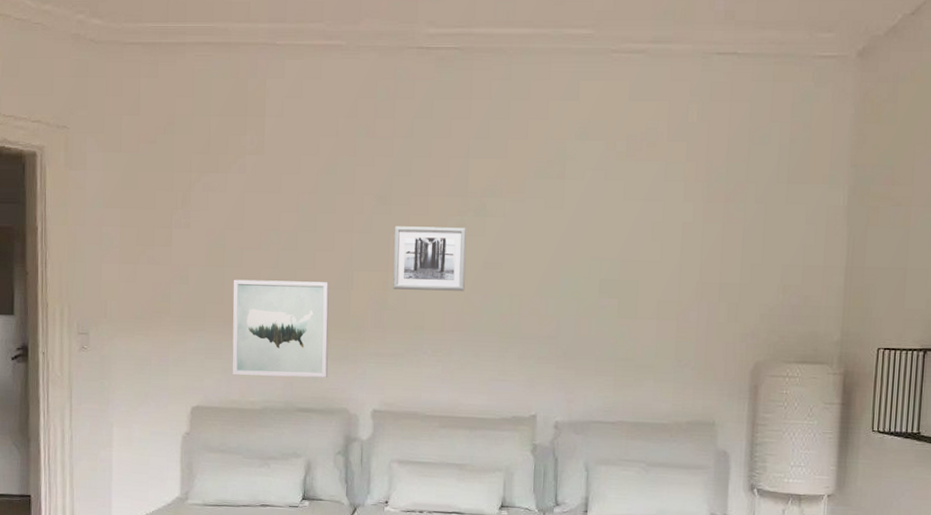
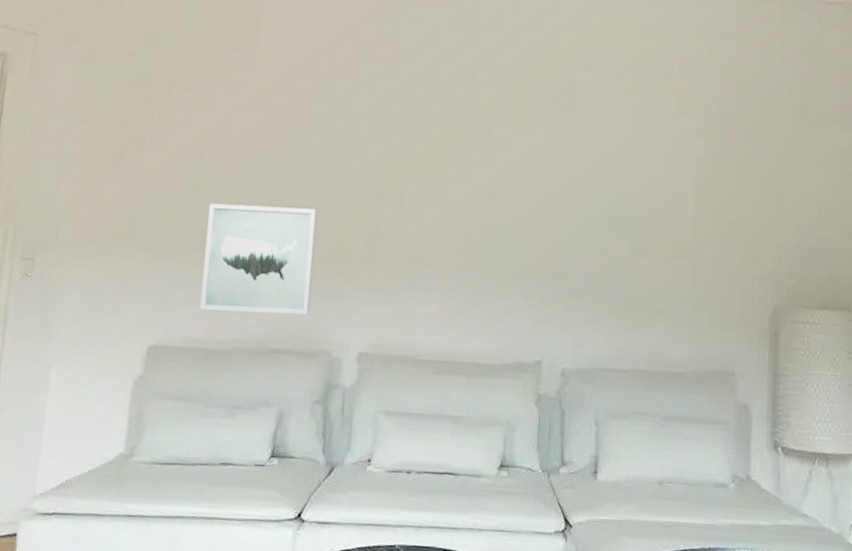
wall art: present [393,226,466,291] -> none [388,151,470,223]

